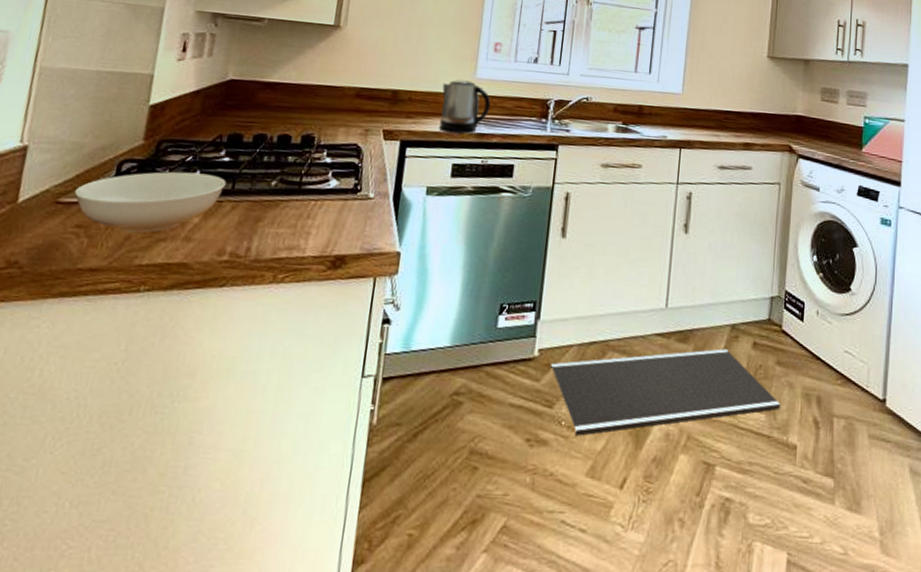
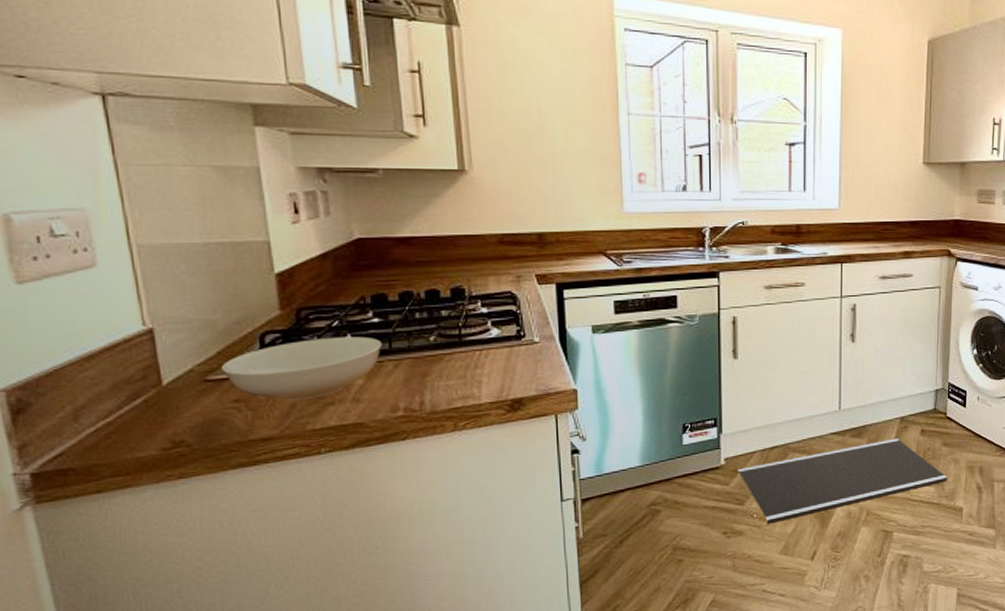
kettle: present [438,80,491,135] -> none [590,216,643,271]

